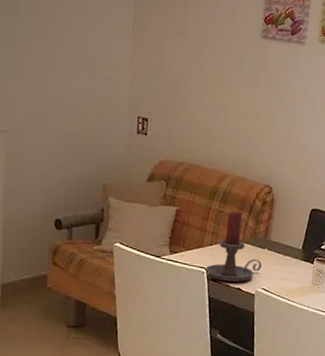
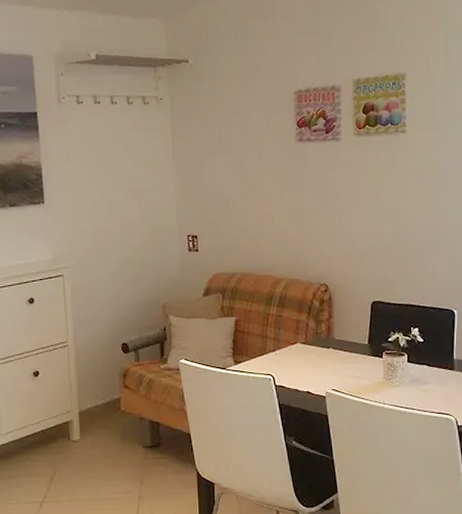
candle holder: present [205,210,263,282] -> none [271,313,329,386]

